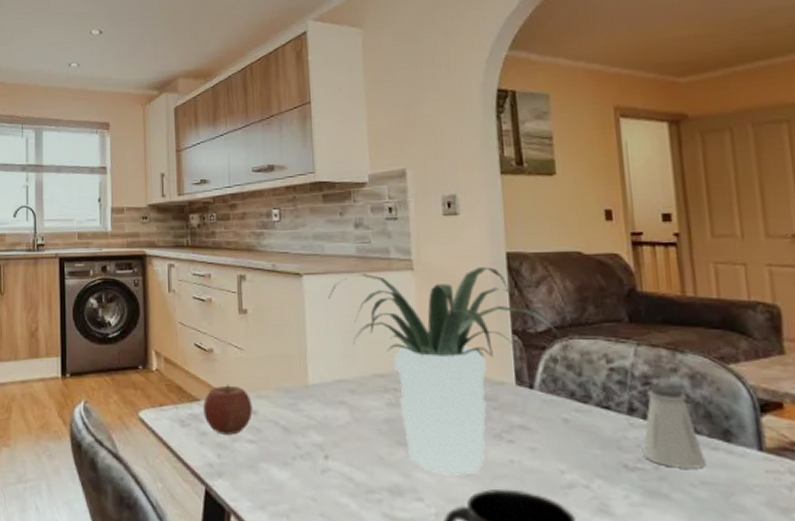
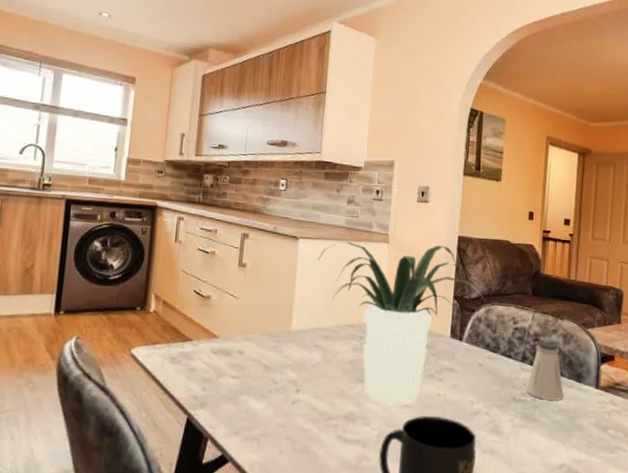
apple: present [203,384,253,435] -> none [194,327,240,371]

